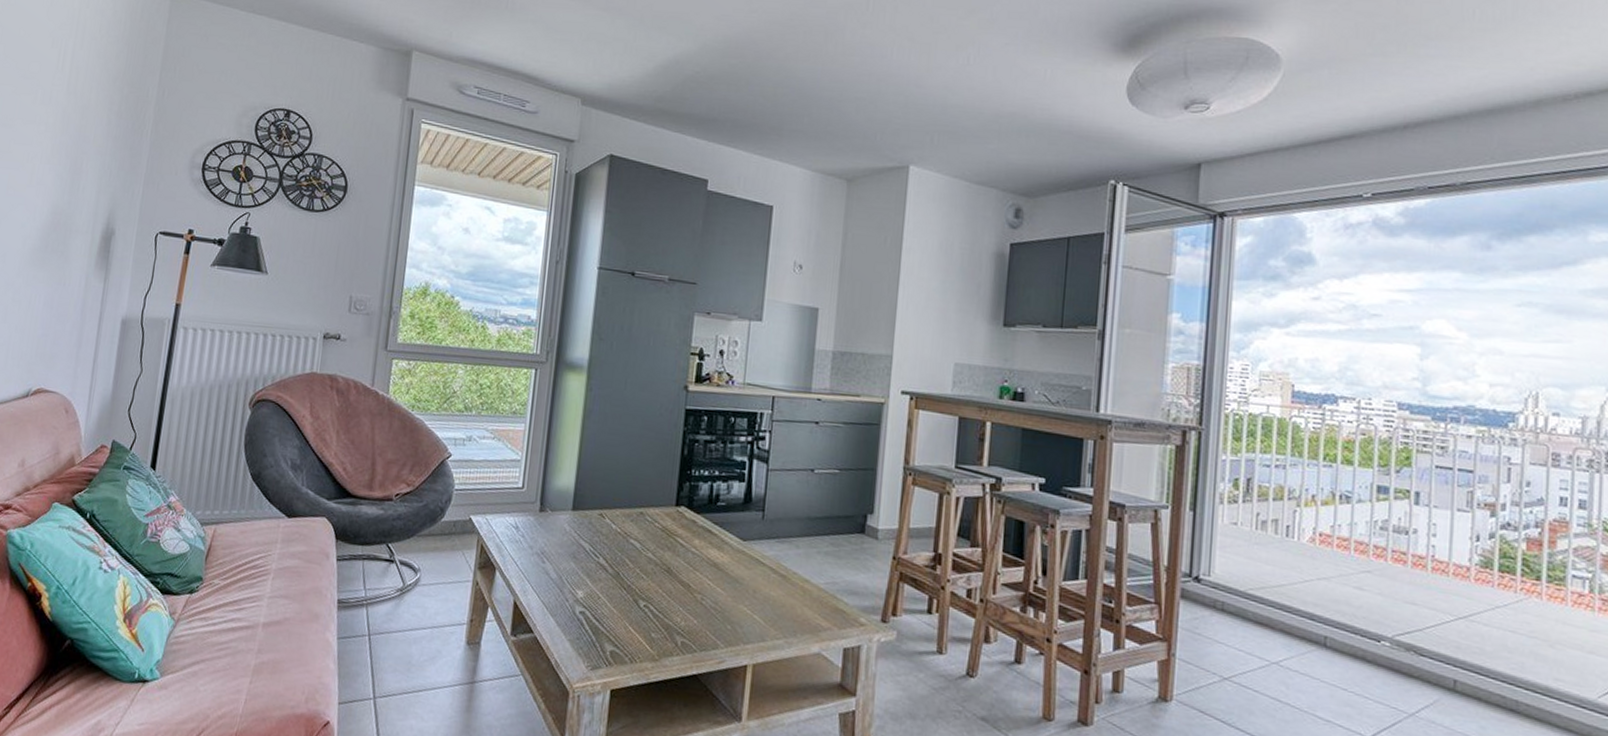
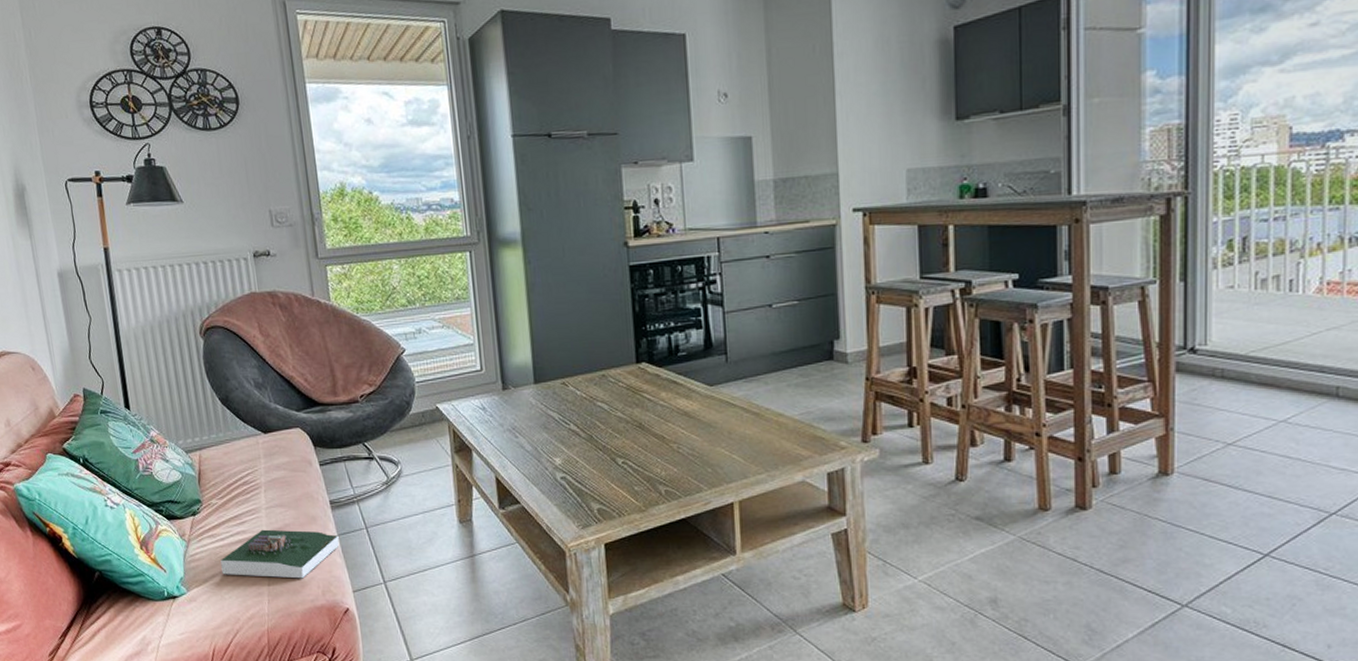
book: none [204,619,338,681] -> present [220,529,340,579]

